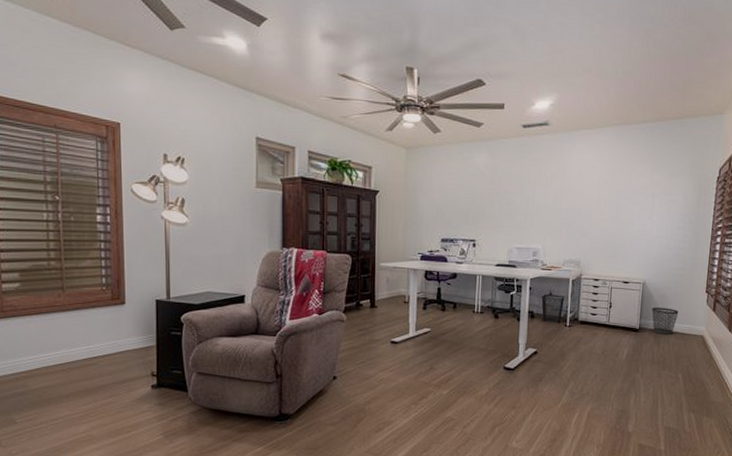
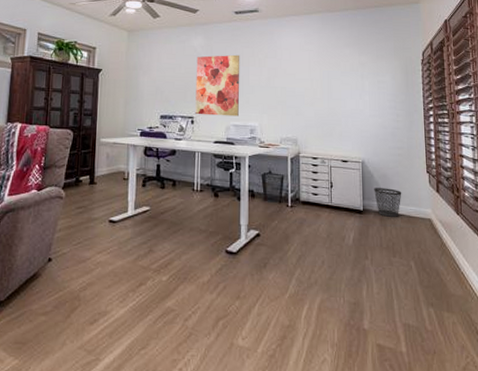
wall art: none [477,173,527,239] -> present [195,54,240,117]

